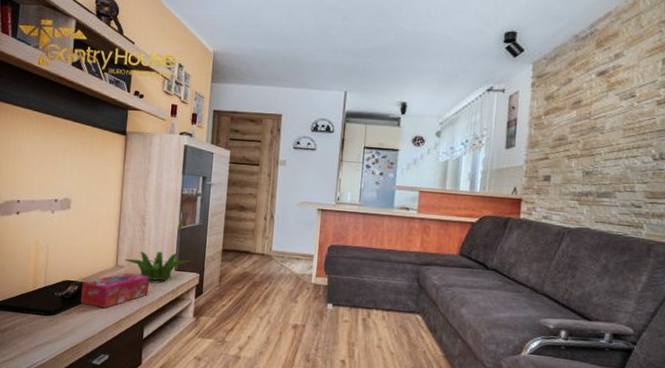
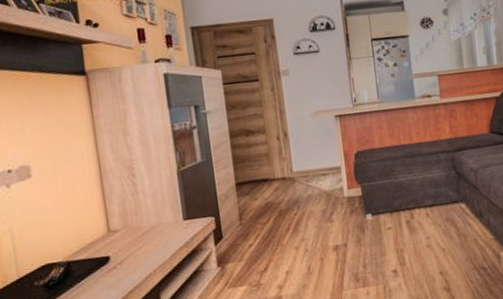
tissue box: present [81,272,150,308] -> none [68,234,157,287]
plant: present [124,251,190,281] -> none [117,199,200,238]

